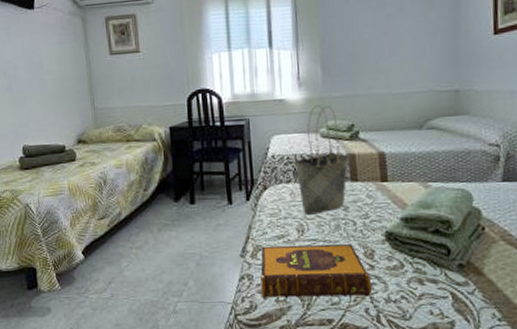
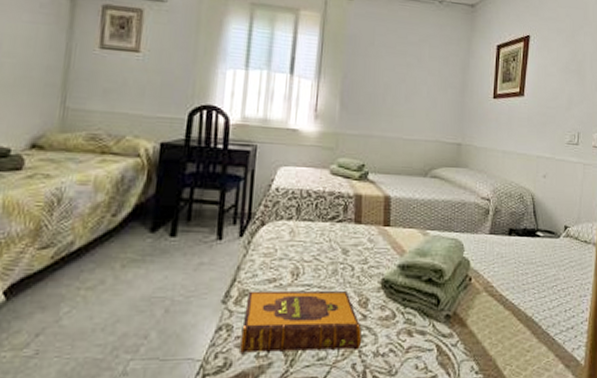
tote bag: present [295,105,349,216] -> none [299,140,356,258]

